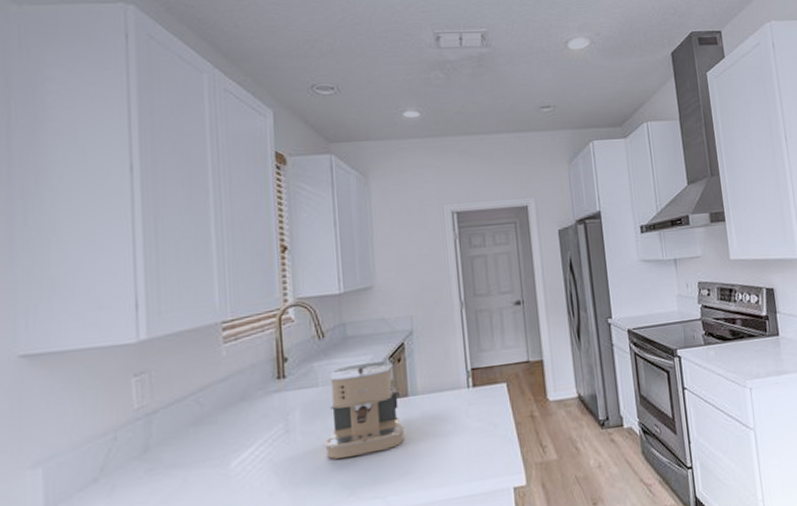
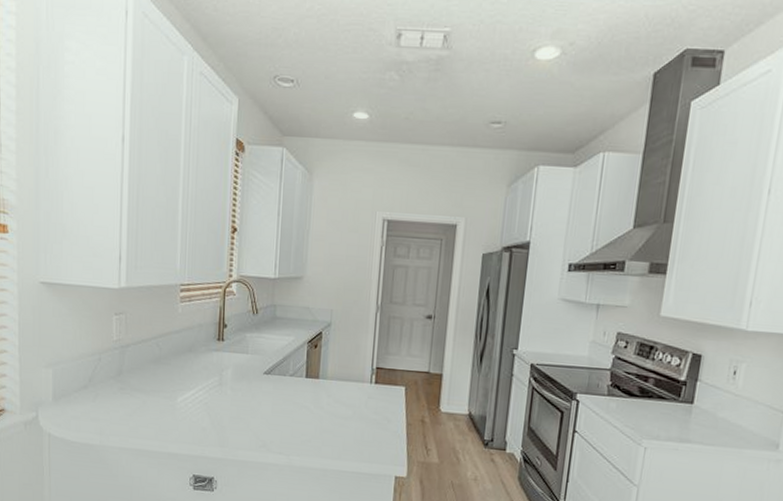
coffee maker: present [324,361,405,459] -> none [247,341,313,419]

